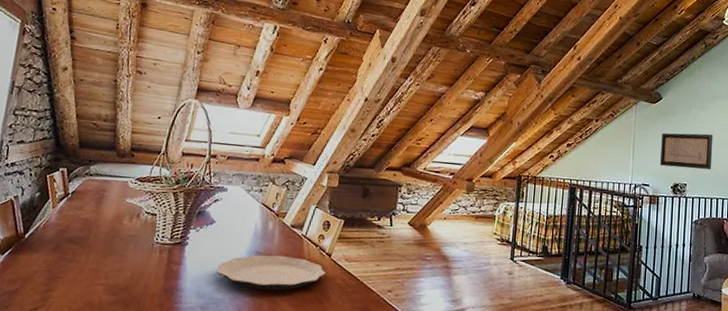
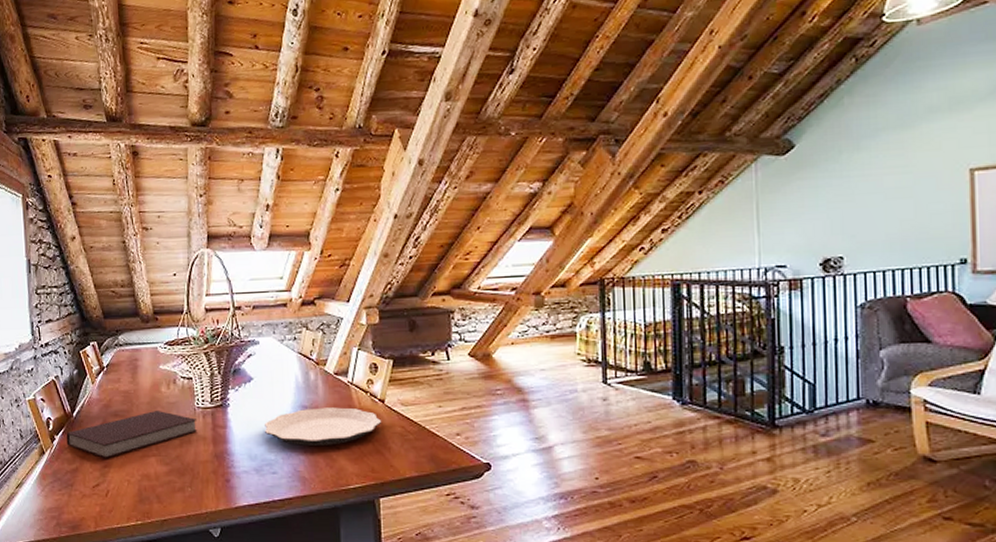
notebook: none [11,240,154,284] -> present [66,410,198,459]
wall art: present [660,132,713,170] -> none [799,183,881,237]

